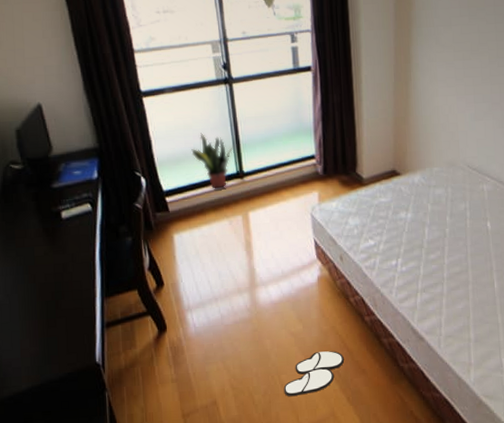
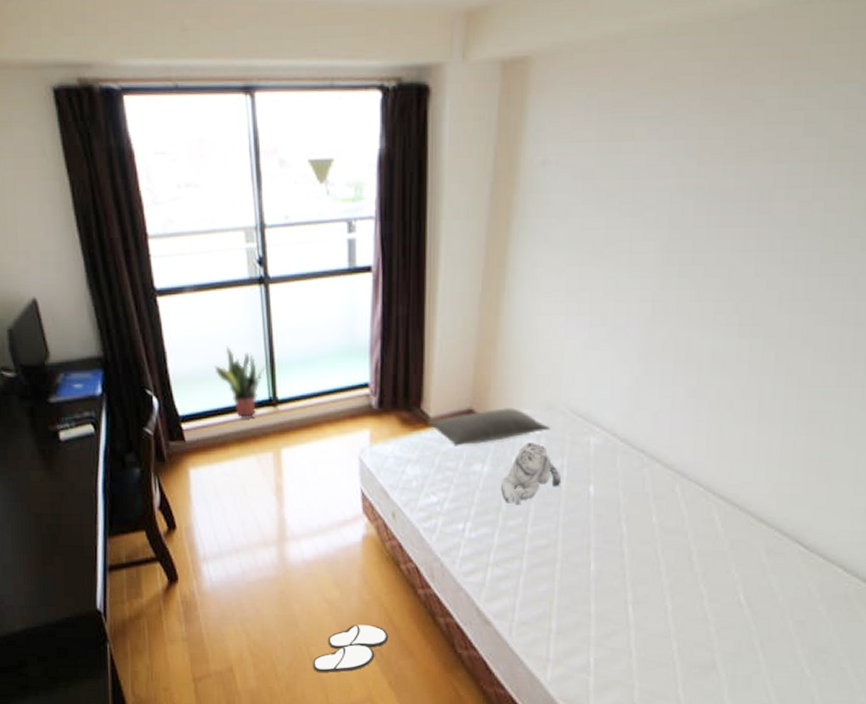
pillow: none [362,167,454,200] -> present [427,408,550,446]
plush toy: none [422,191,466,242] -> present [501,441,561,505]

